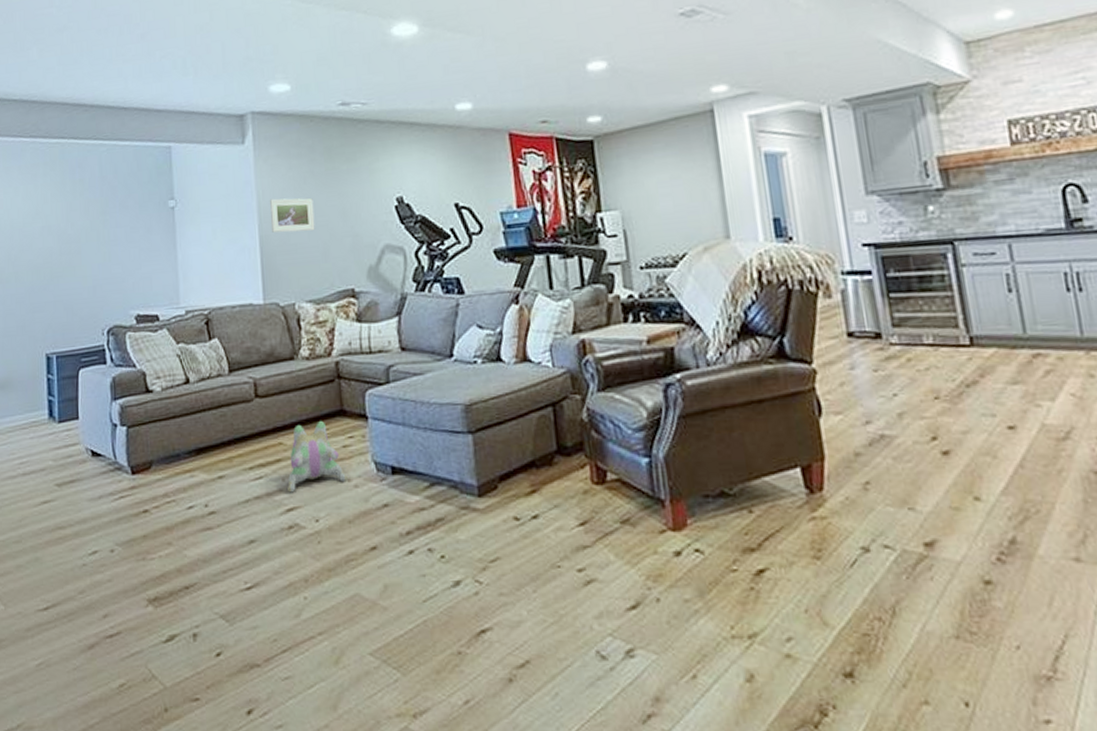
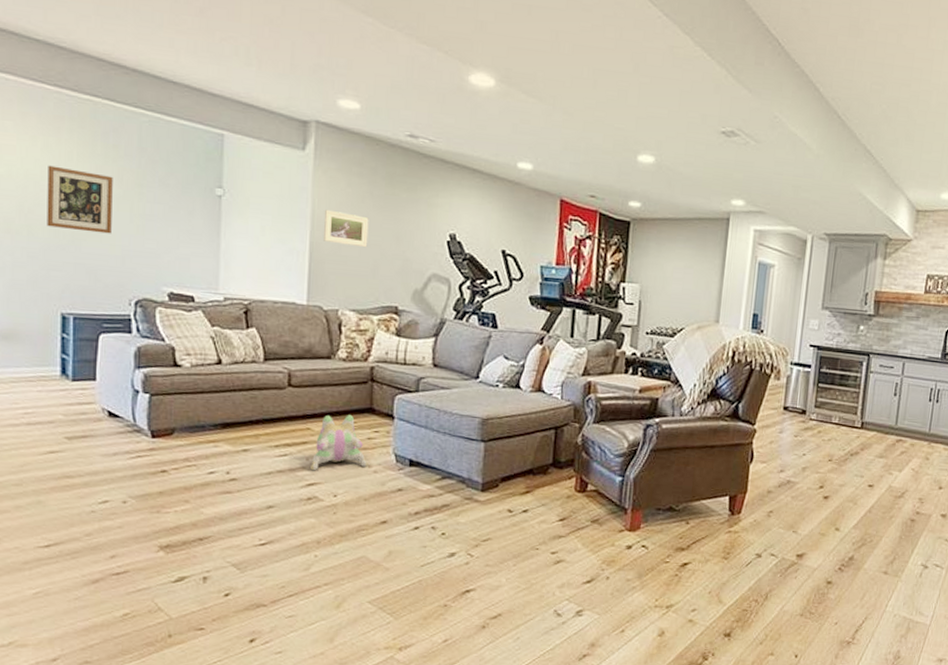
wall art: none [28,210,83,270] -> present [47,165,113,234]

